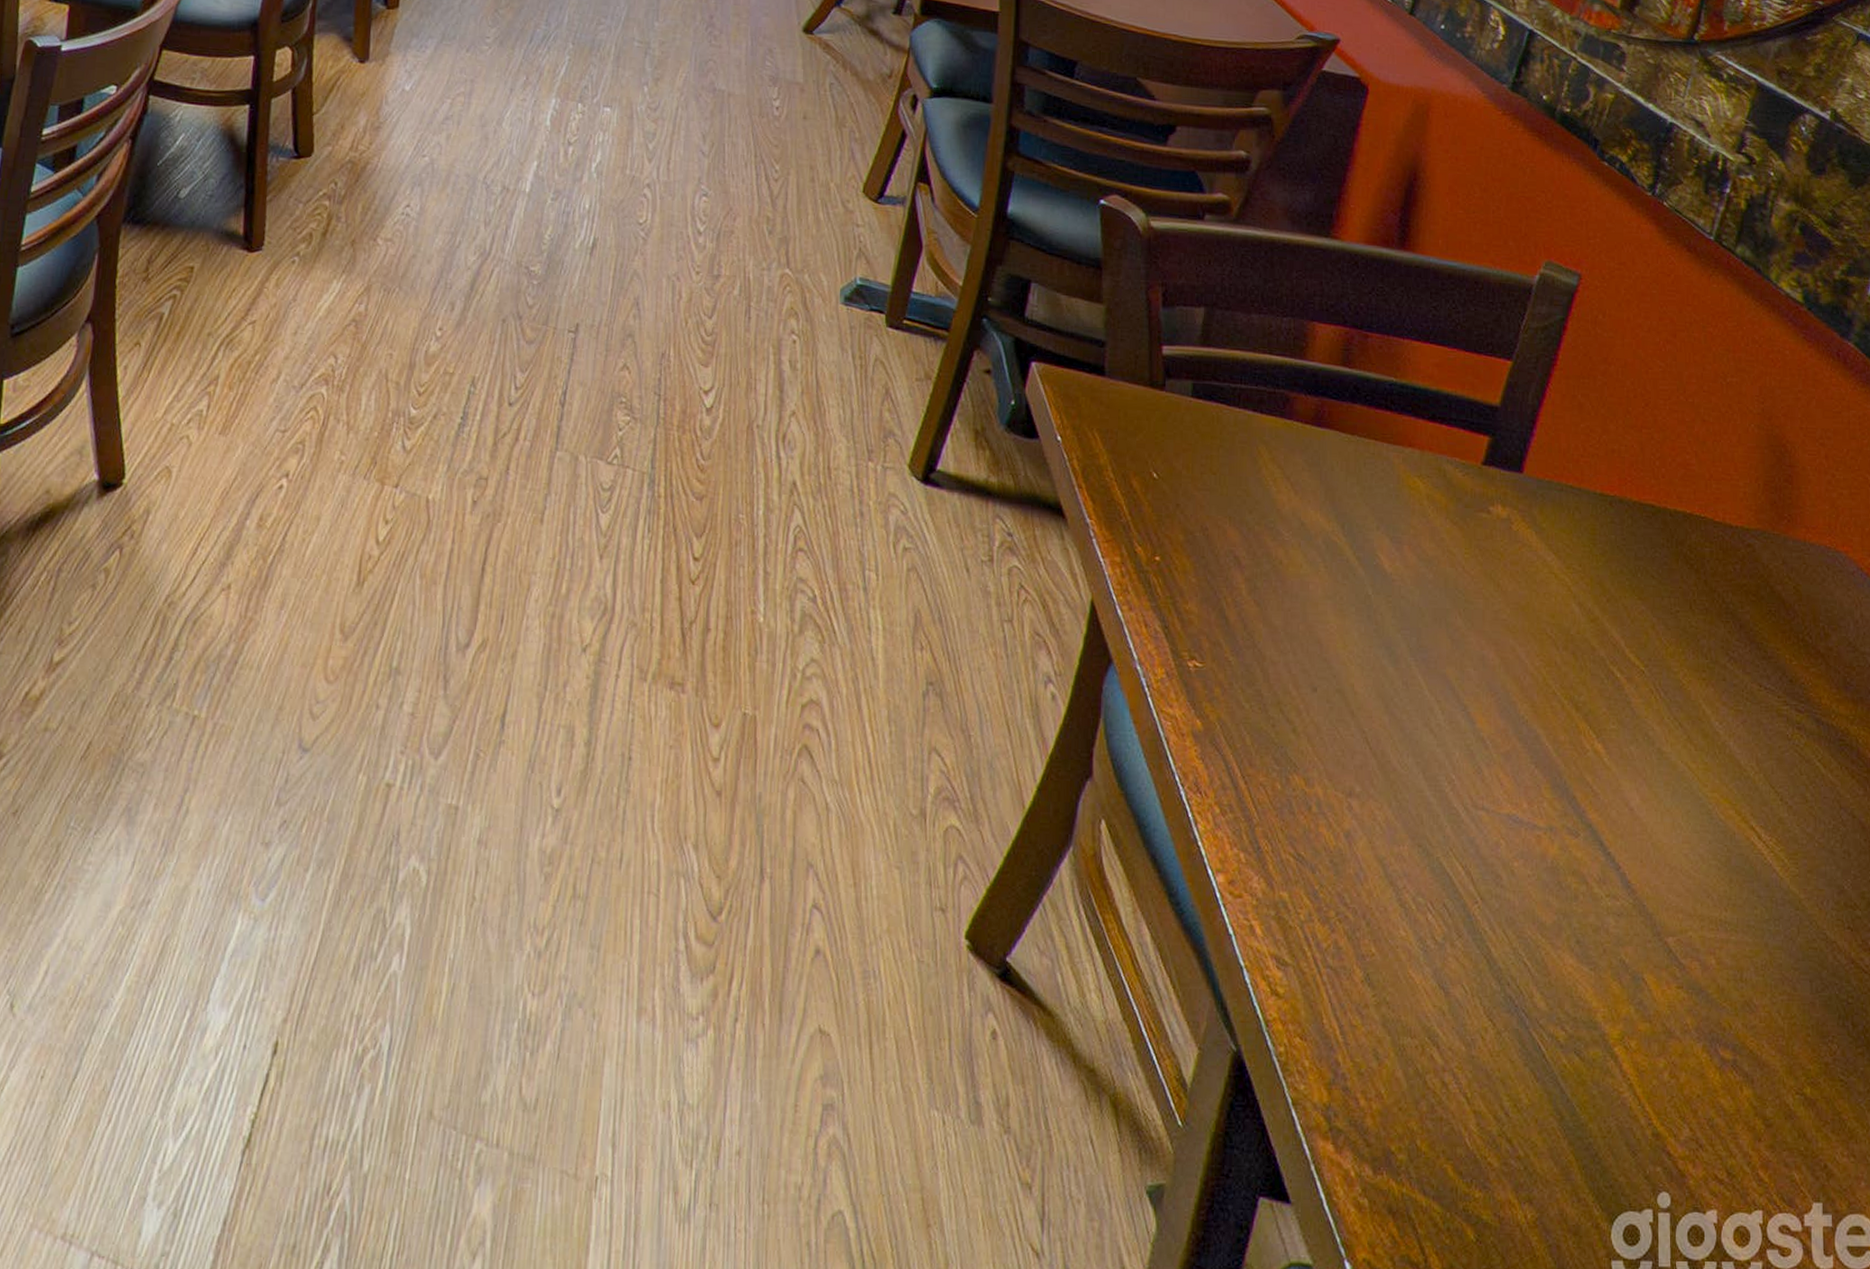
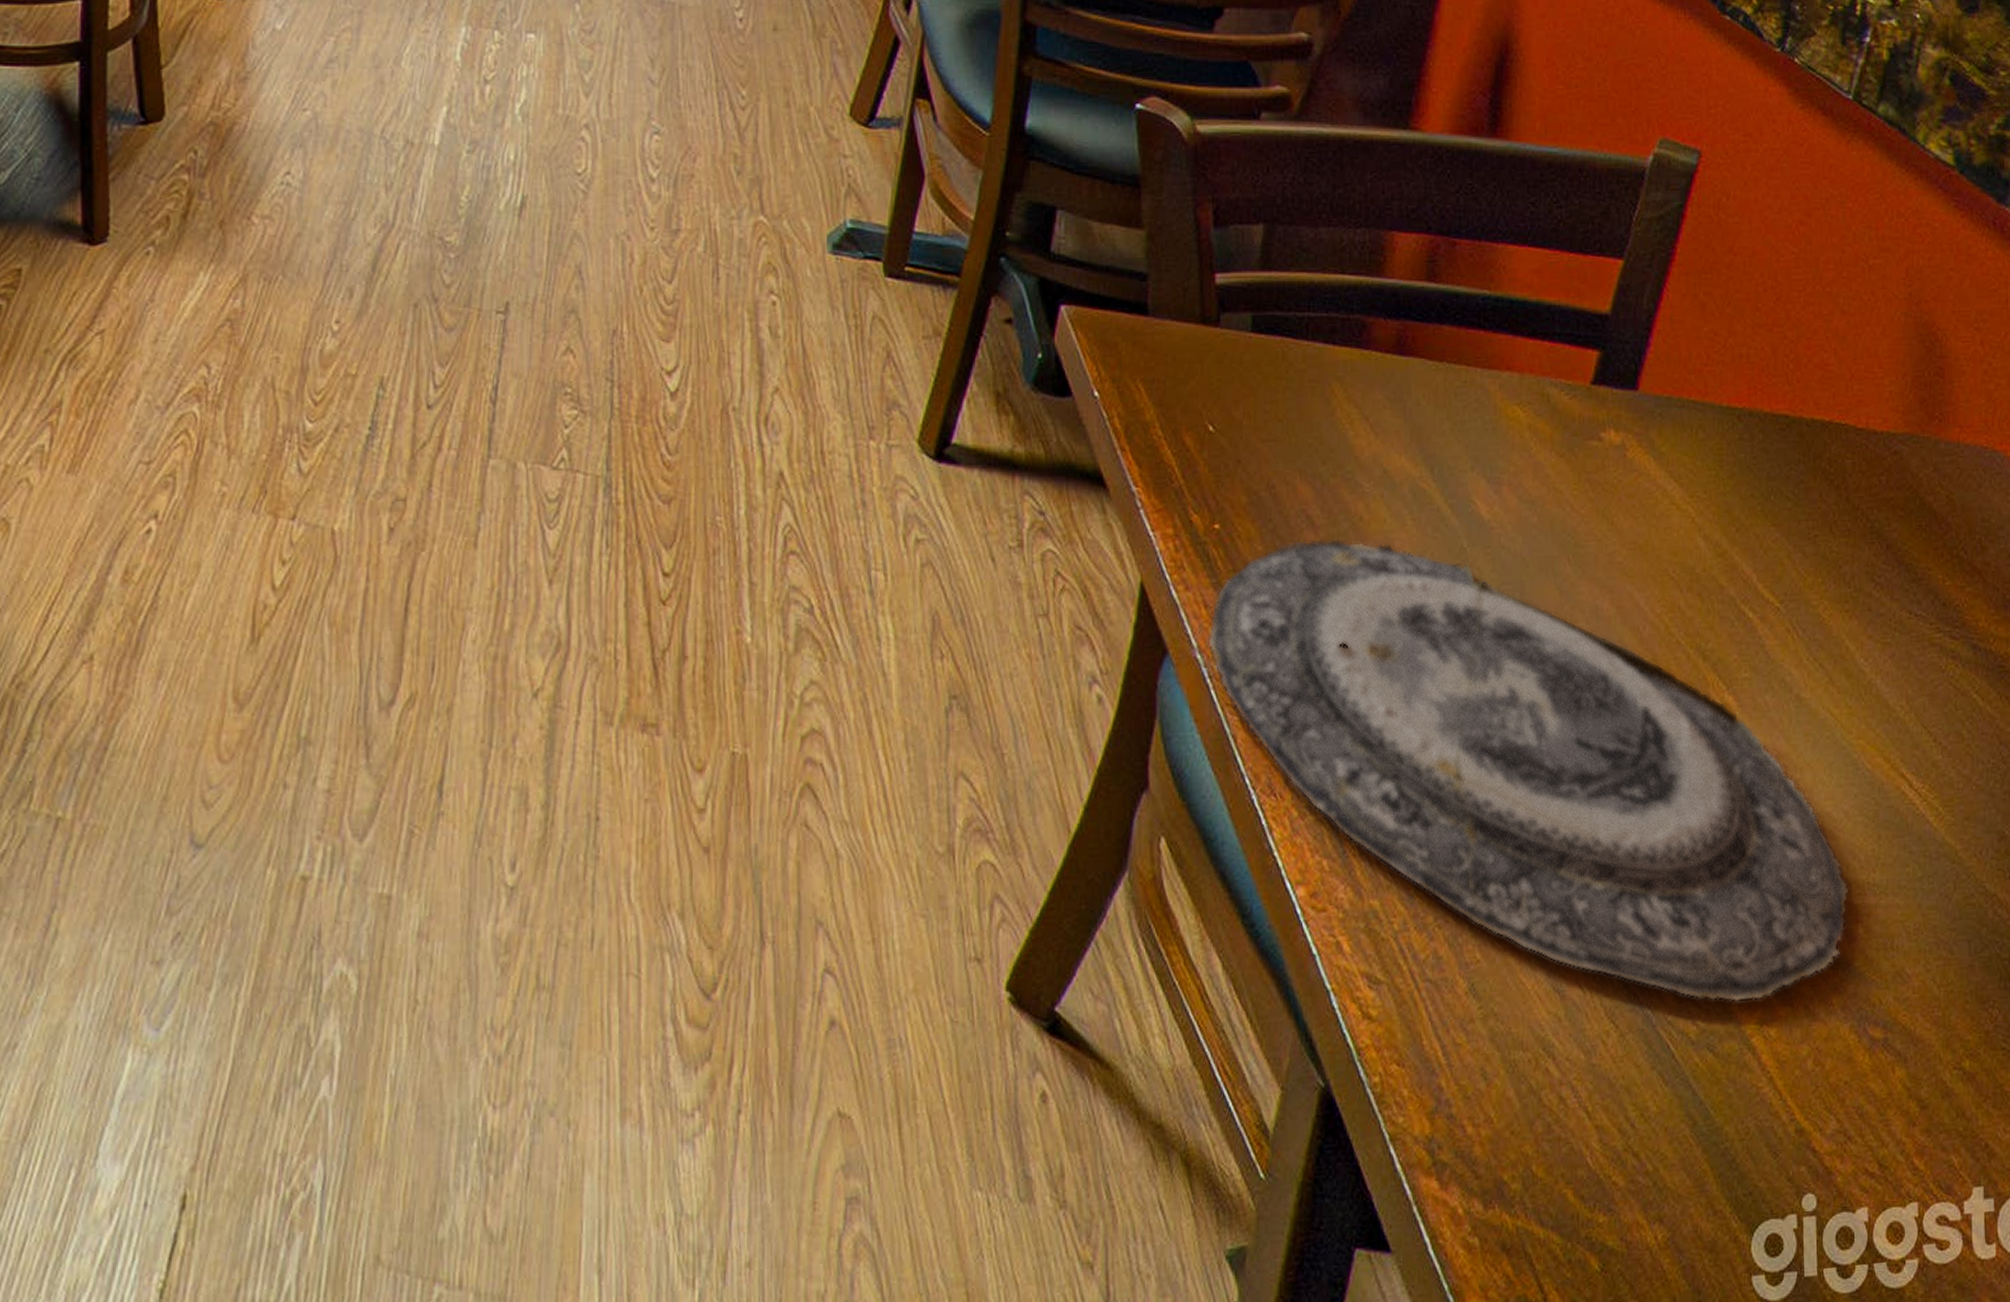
plate: none [1147,576,1702,1015] -> present [1208,537,1848,1003]

